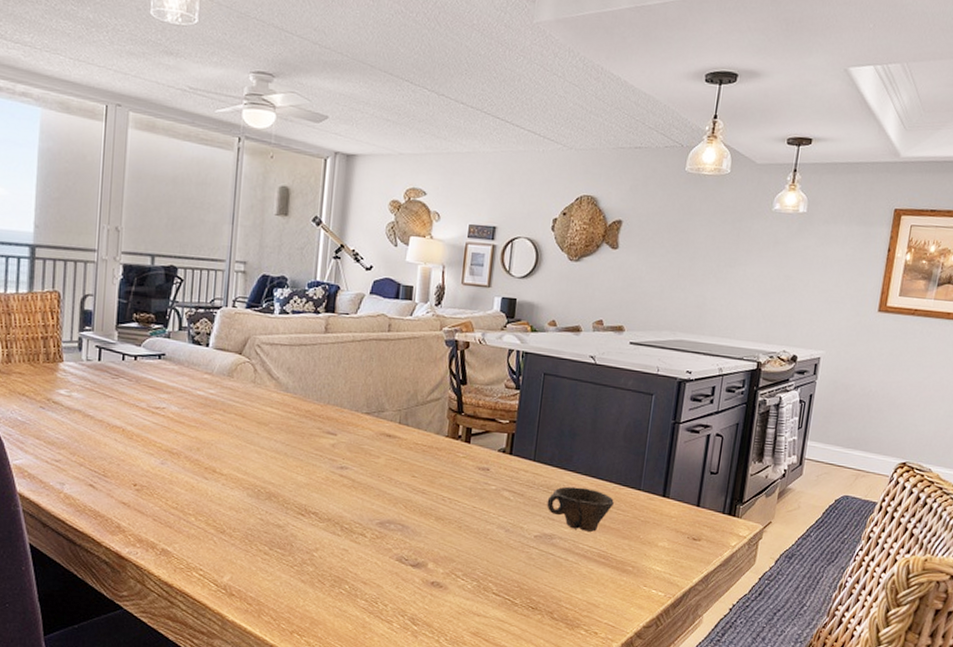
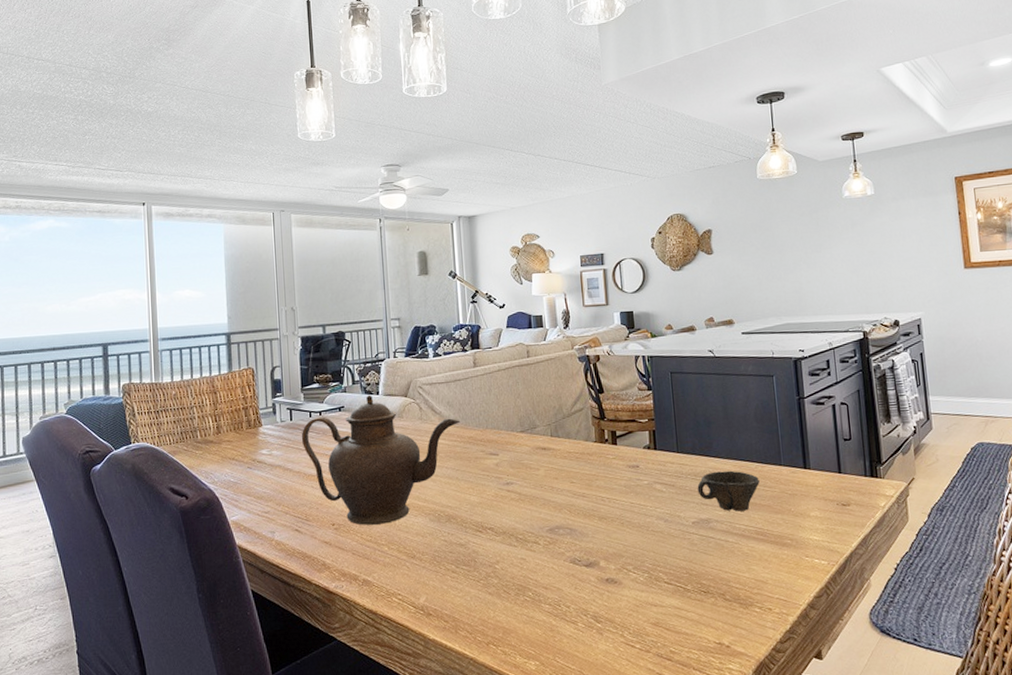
teapot: none [109,345,300,492] -> present [301,395,461,525]

